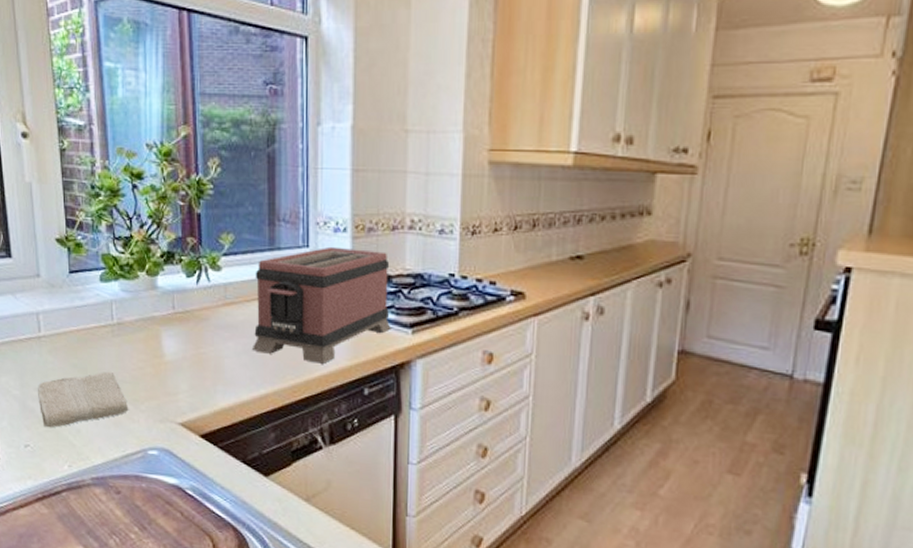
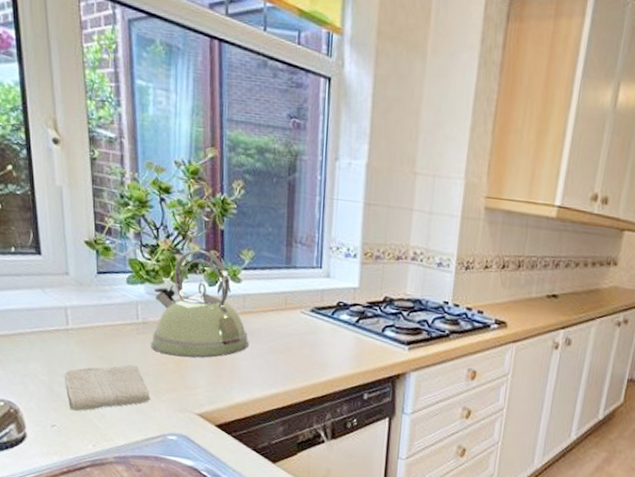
kettle: none [127,237,233,360] -> present [151,249,250,358]
toaster: present [251,246,391,364] -> none [265,269,393,371]

